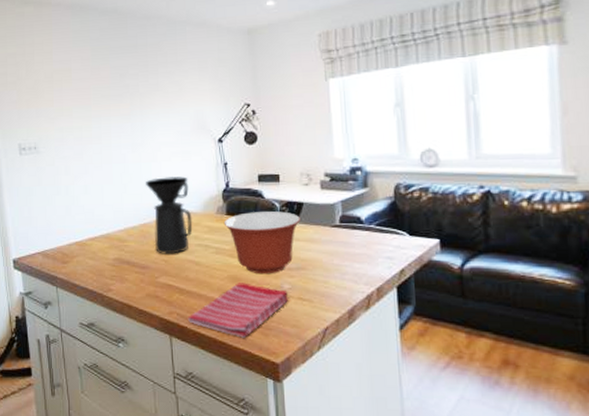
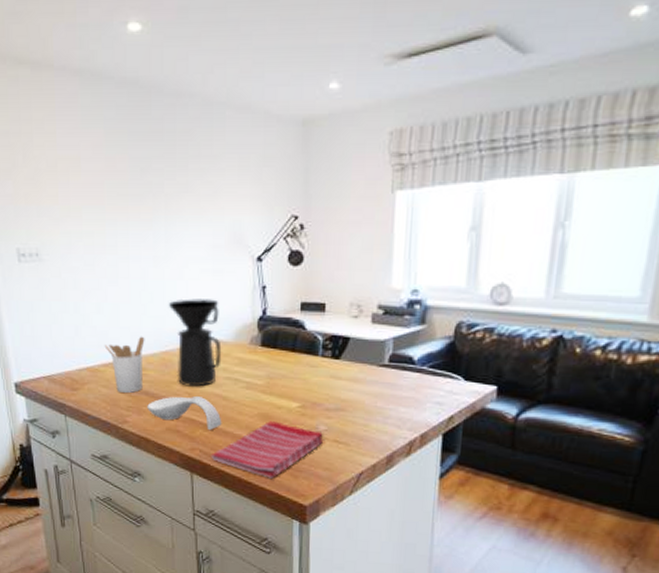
utensil holder: none [91,211,126,263] -> present [104,336,145,393]
spoon rest: none [129,263,196,295] -> present [147,396,222,431]
mixing bowl: present [223,211,300,275] -> none [257,345,345,414]

